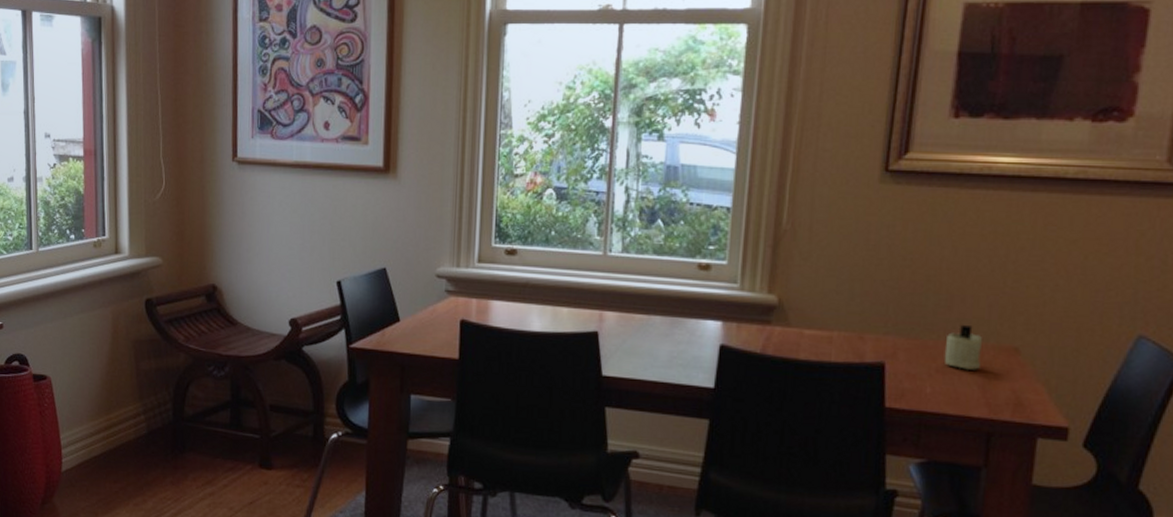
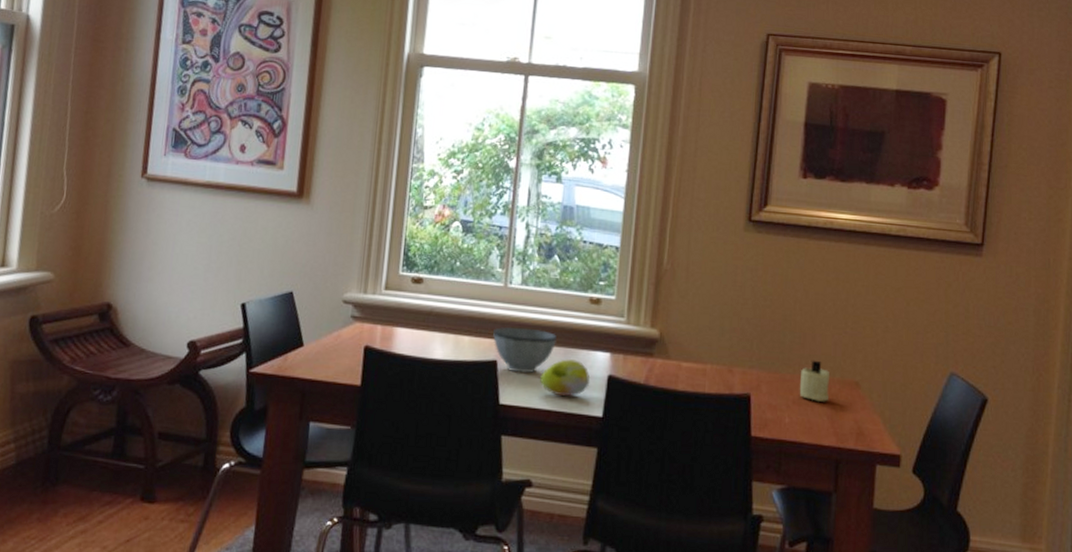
bowl: none [593,296,662,345] -> present [493,326,557,374]
fruit: none [645,328,700,368] -> present [540,359,590,397]

